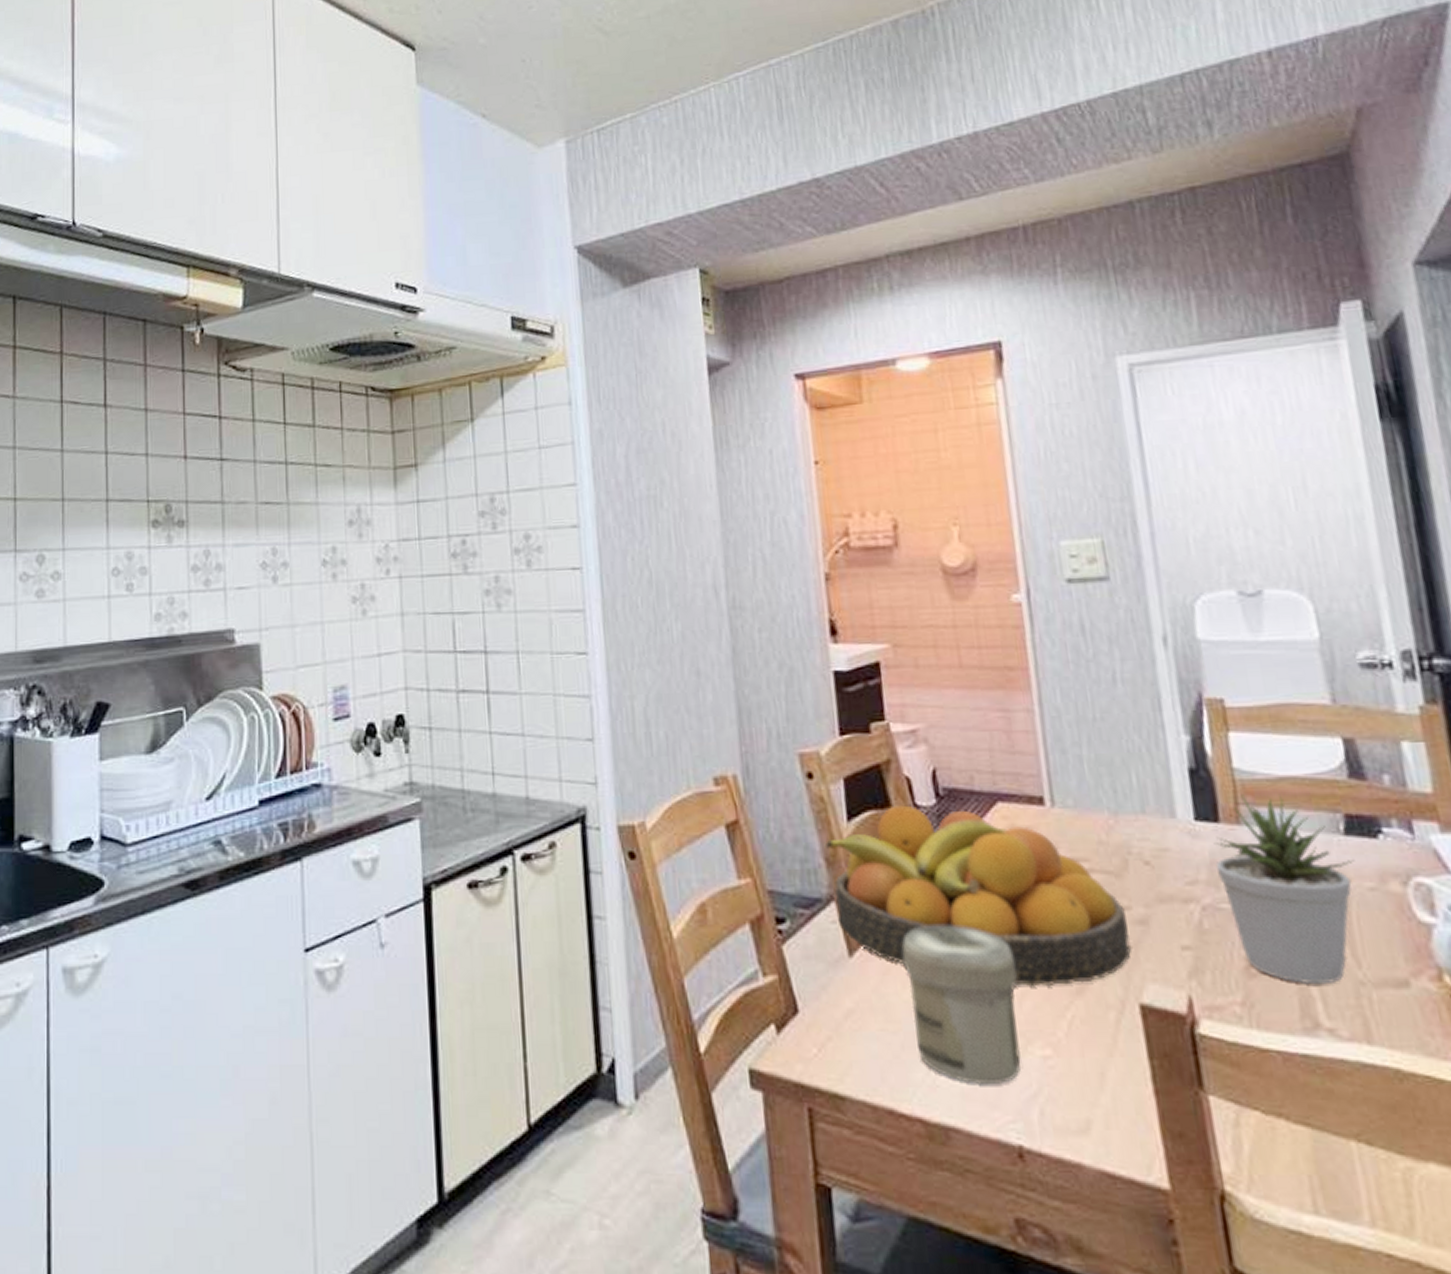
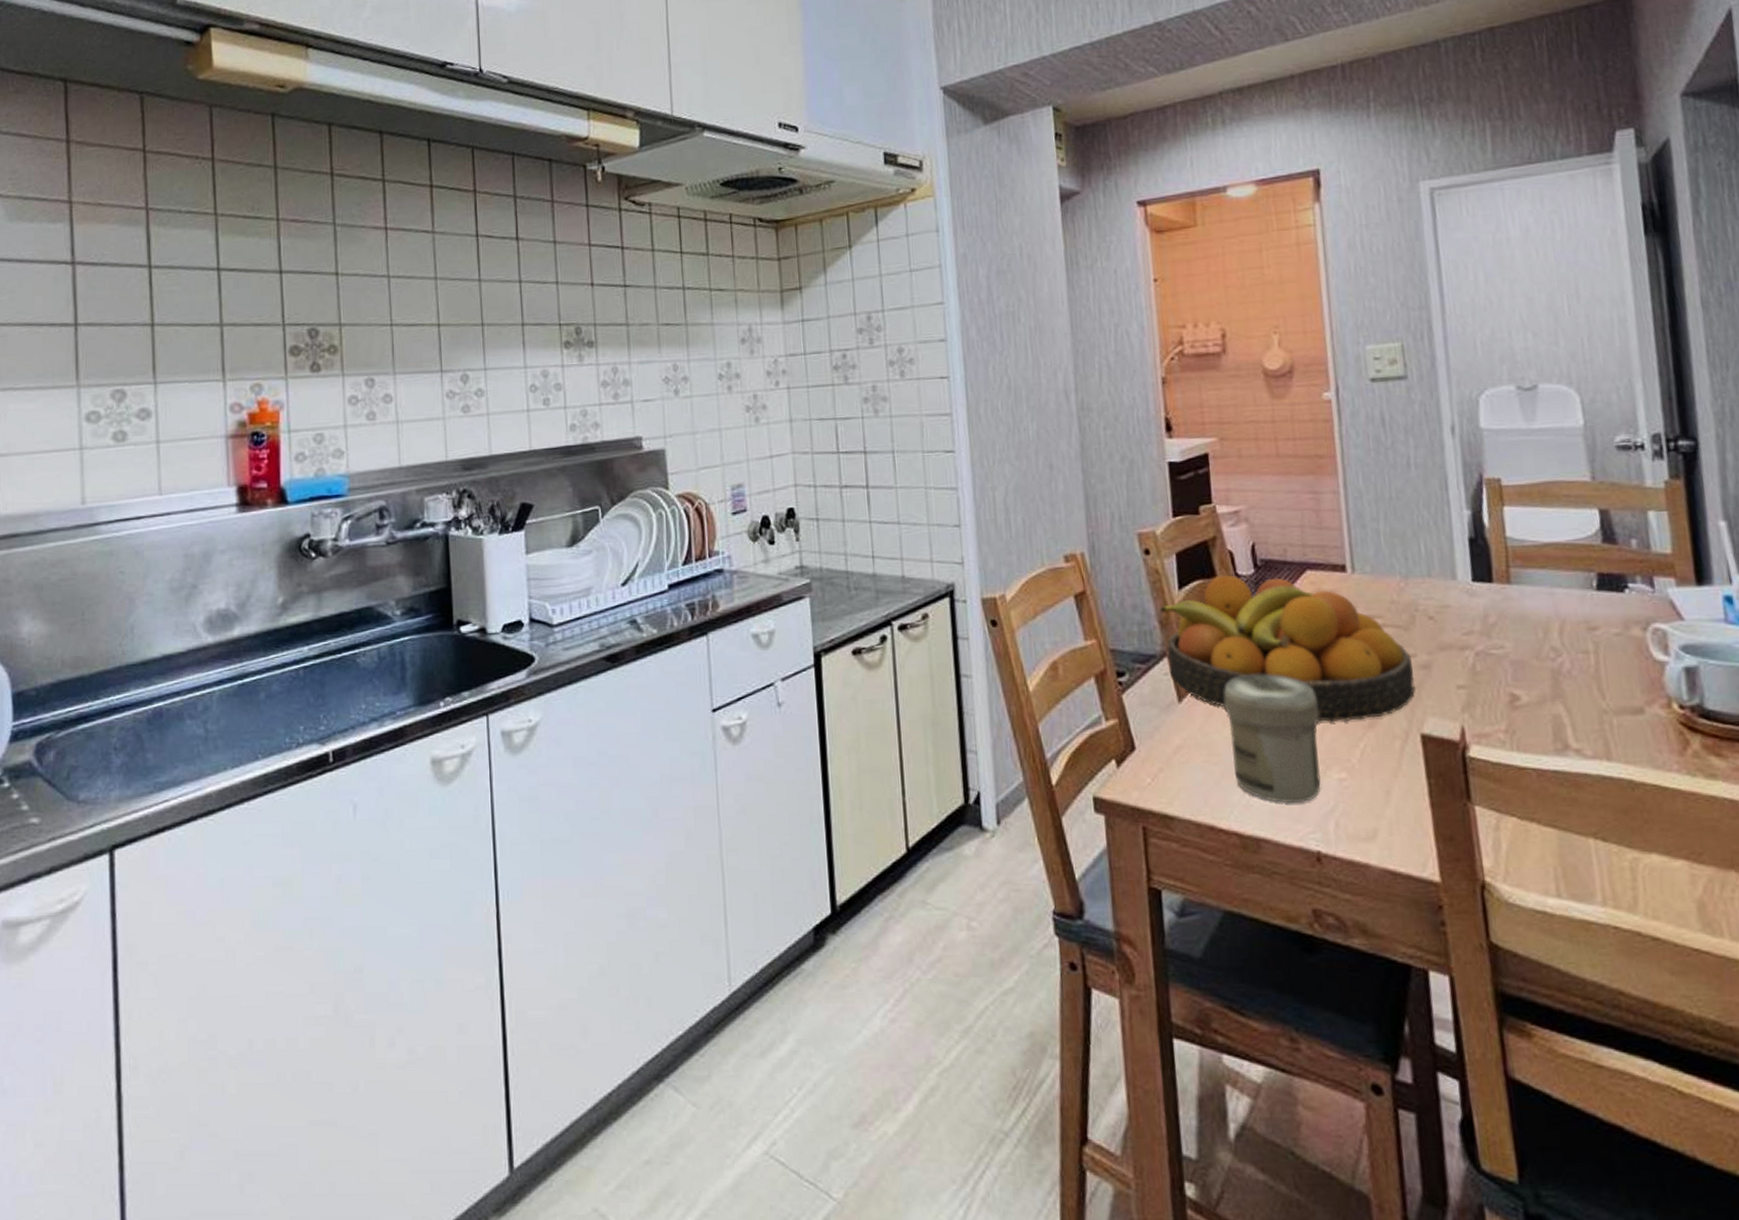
potted plant: present [1213,794,1355,985] -> none [1487,558,1604,714]

